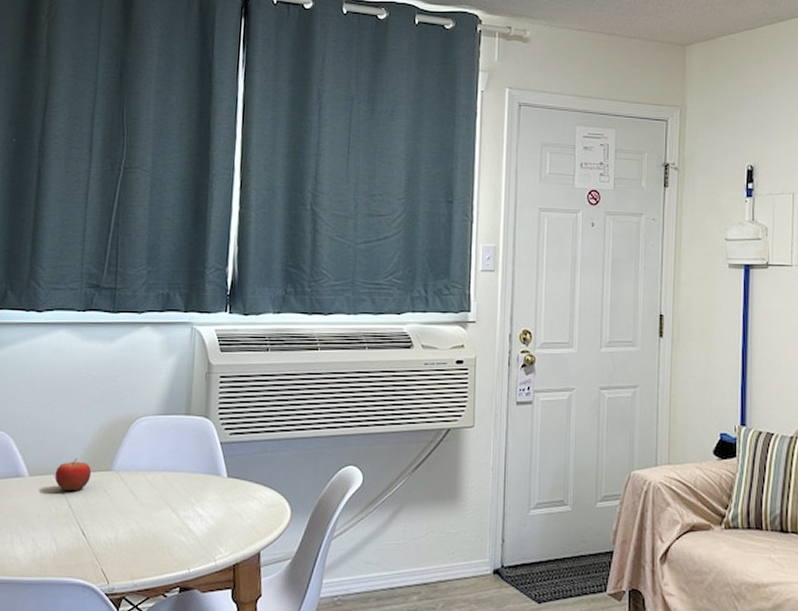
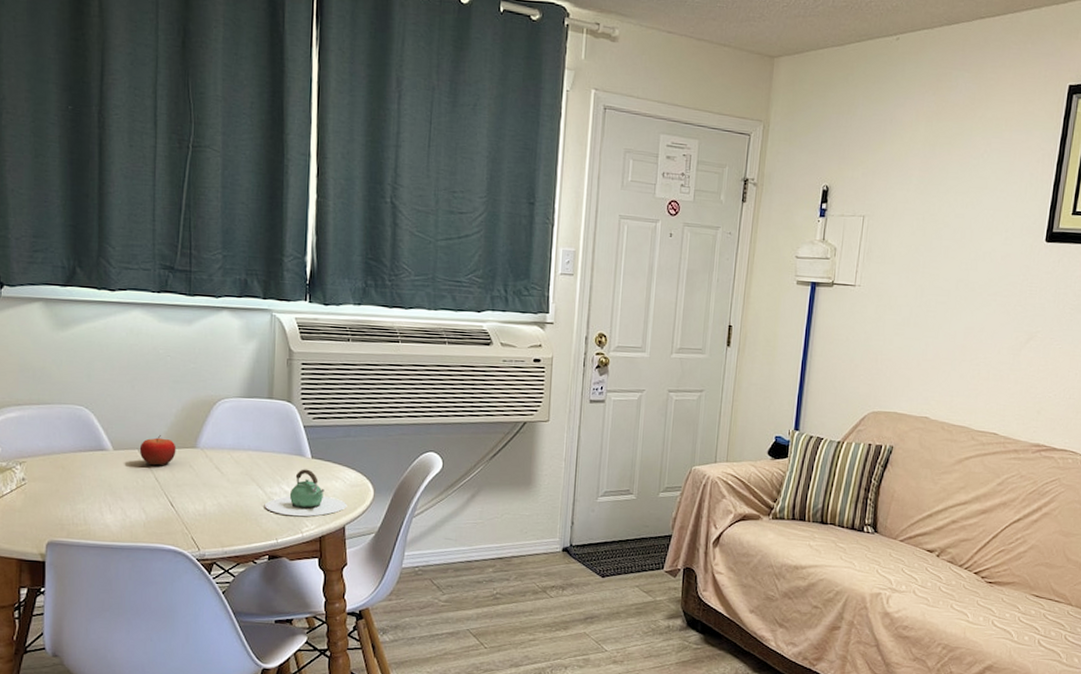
teapot: none [177,489,263,543] -> present [264,469,347,517]

